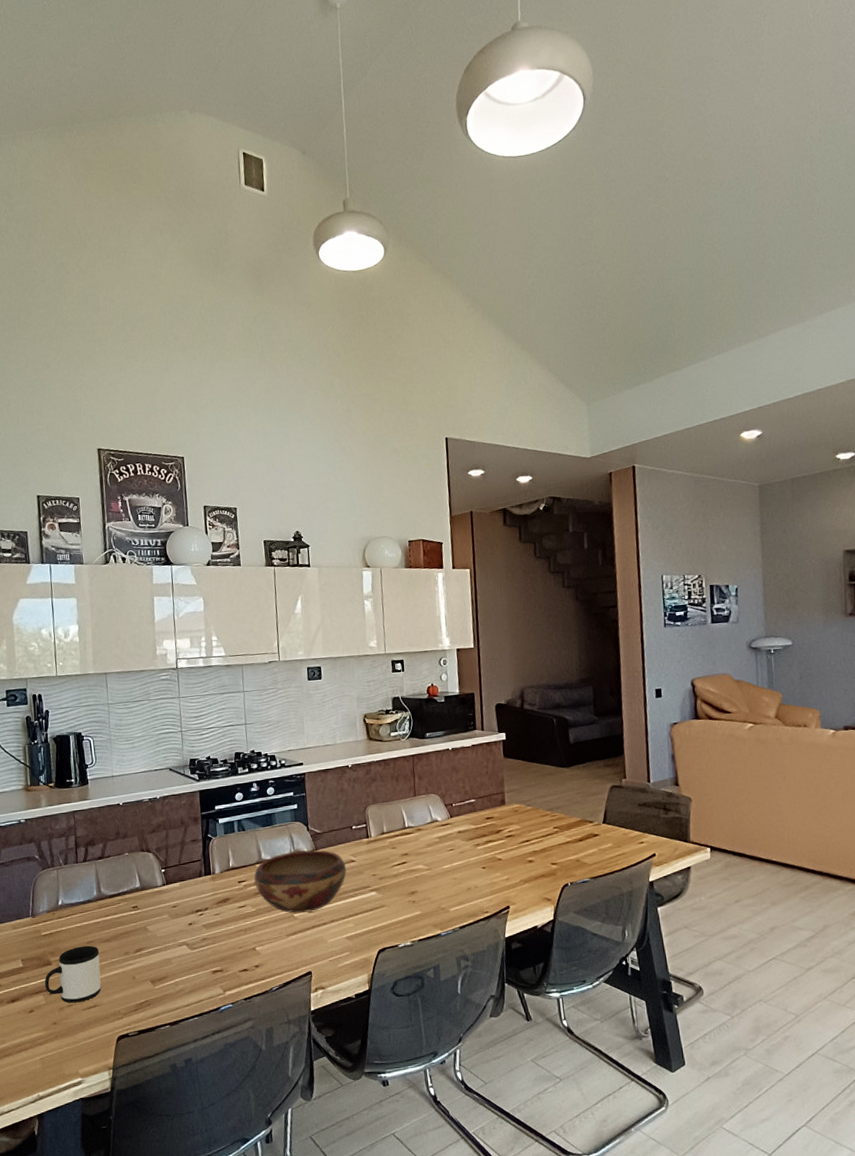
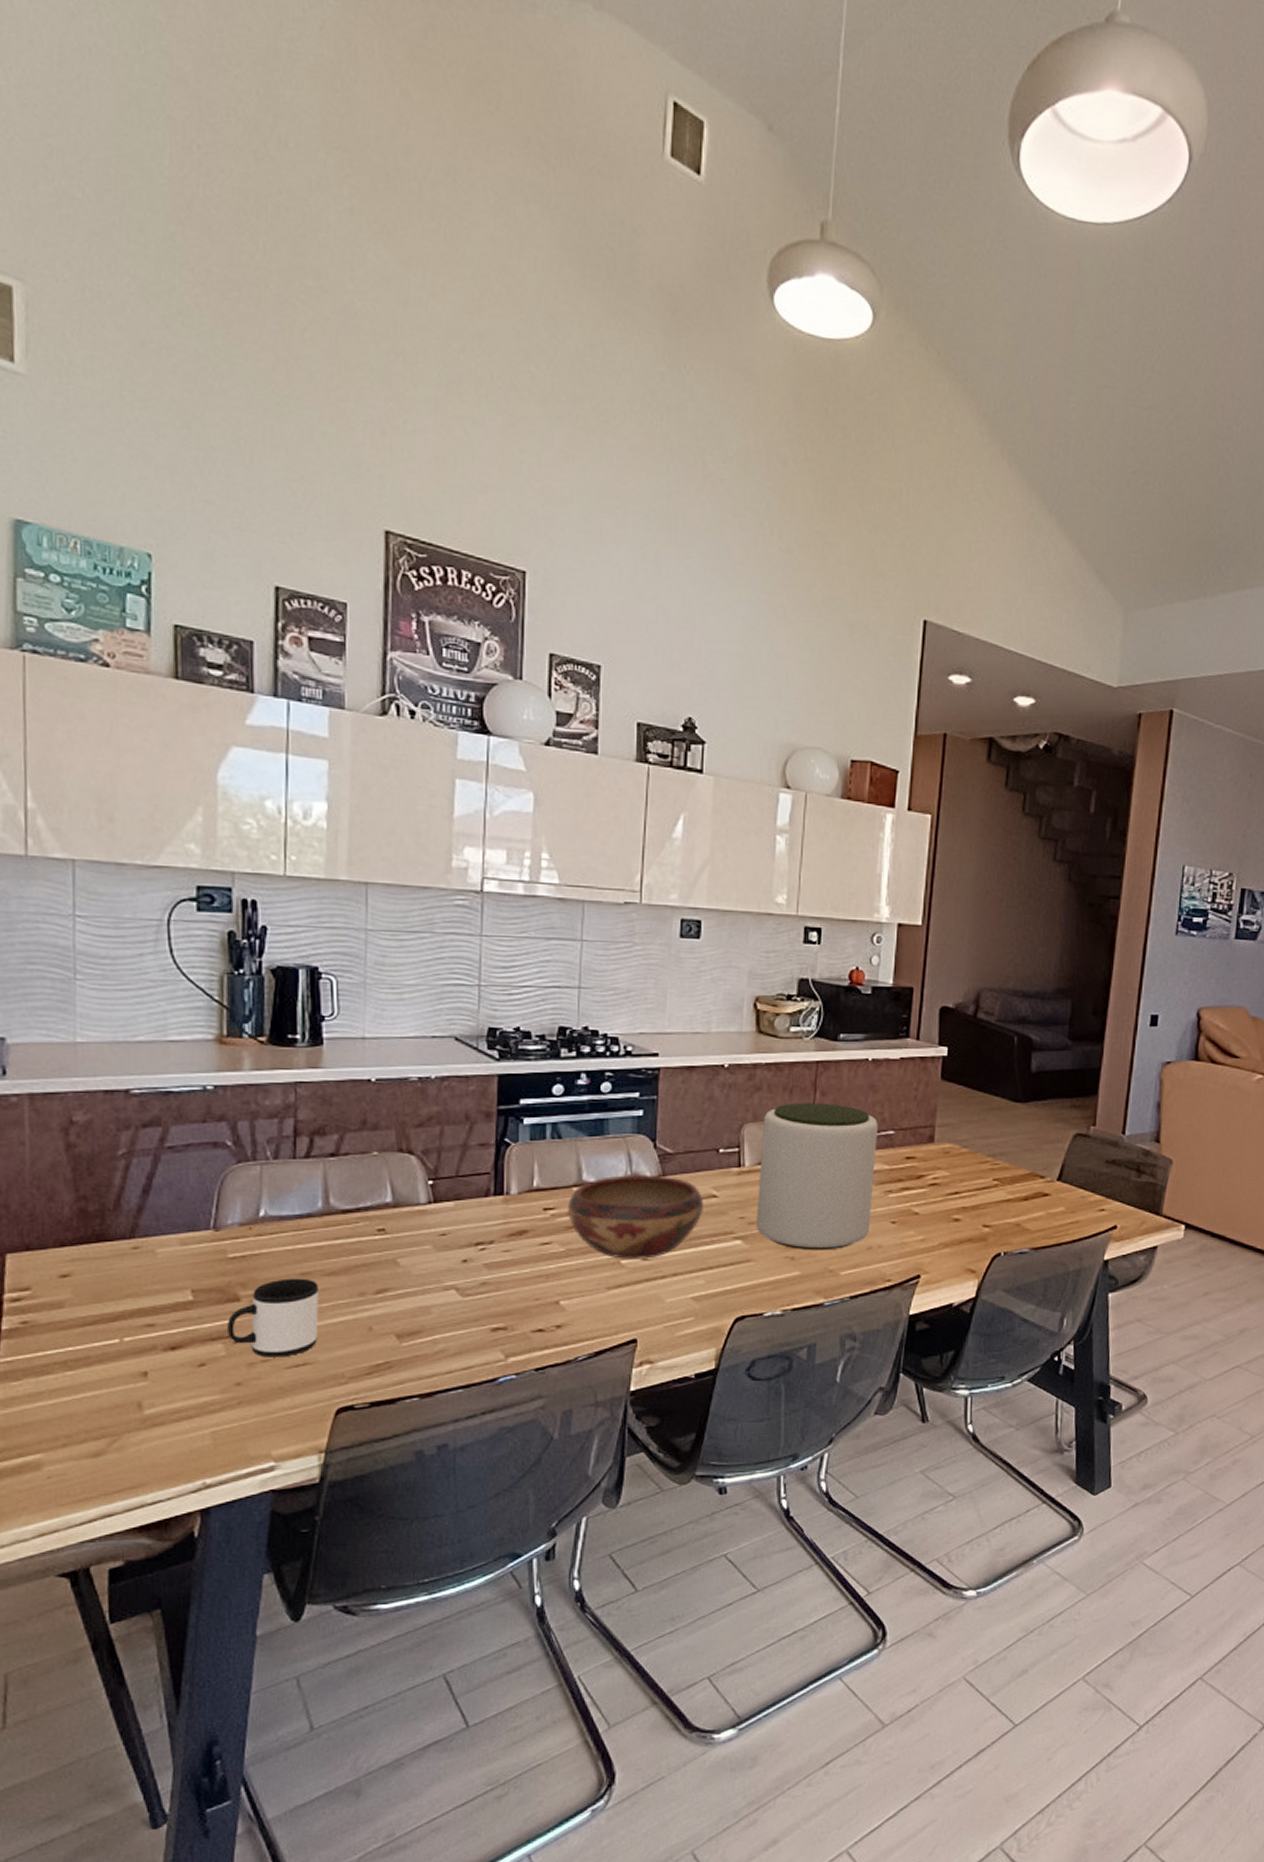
plant pot: none [380,784,467,895] -> present [755,1102,878,1251]

